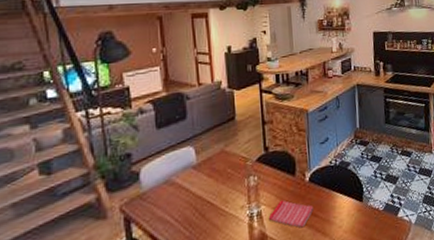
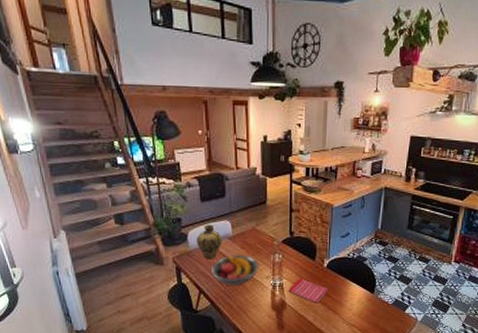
jug: none [151,154,185,200] -> present [196,224,222,260]
fruit bowl: none [172,185,231,228] -> present [212,254,259,286]

